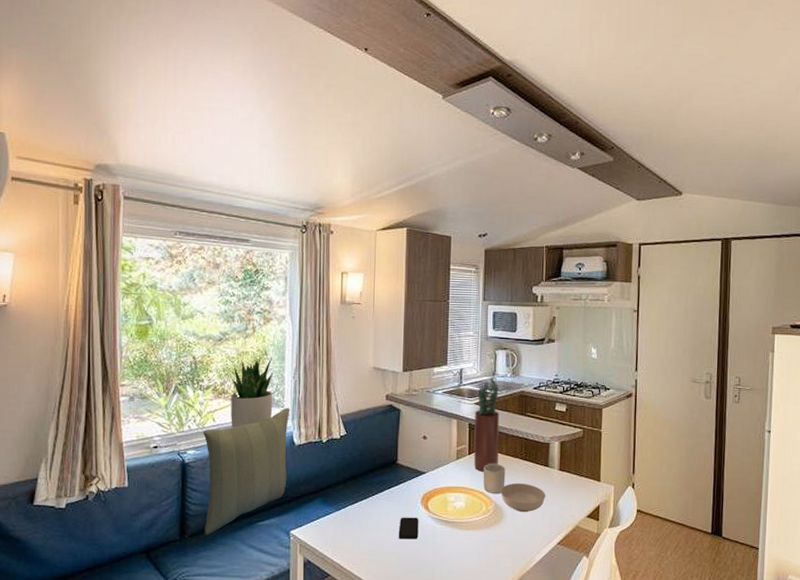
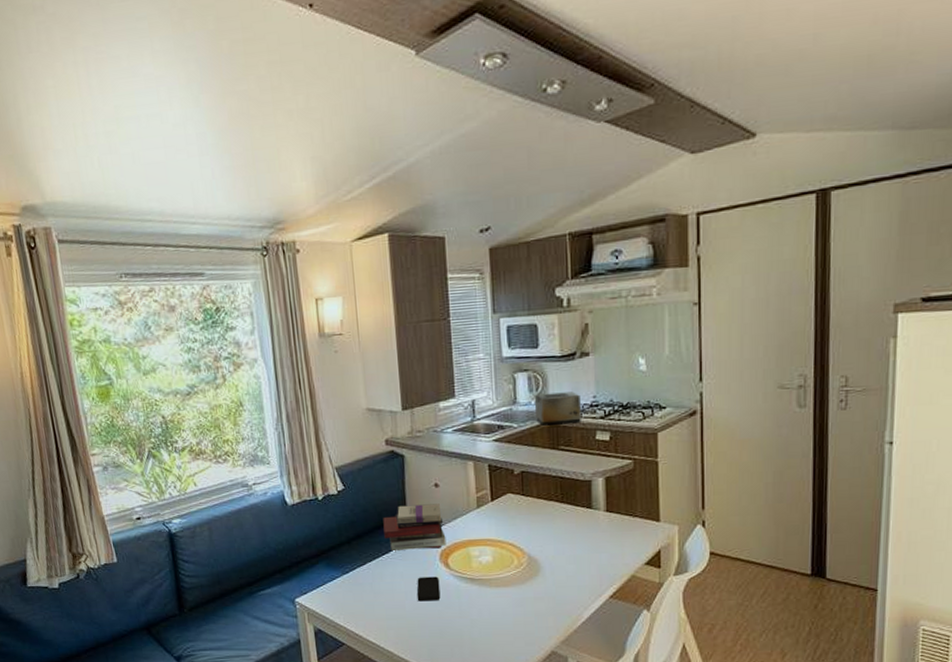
pillow: present [202,408,291,535] -> none [185,464,290,608]
planter: present [231,356,273,428] -> none [207,406,258,492]
books: none [376,453,428,493] -> present [383,504,447,552]
vase: present [473,373,500,472] -> none [495,401,529,520]
mug: present [483,464,506,493] -> none [510,510,539,544]
bowl: present [500,482,546,513] -> none [534,529,592,564]
toaster: none [509,369,546,395] -> present [534,392,582,426]

